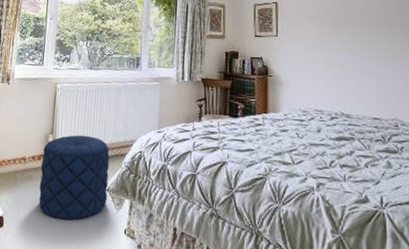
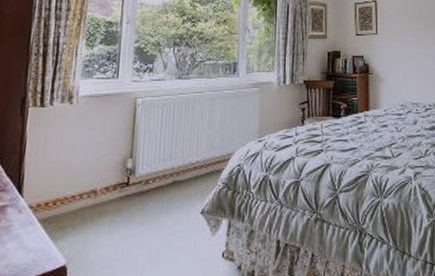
pouf: present [39,134,110,221] -> none [115,154,204,255]

